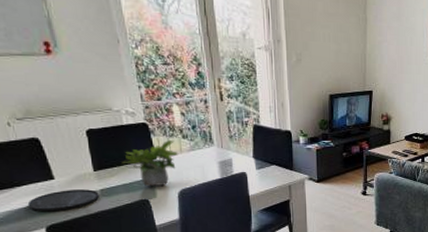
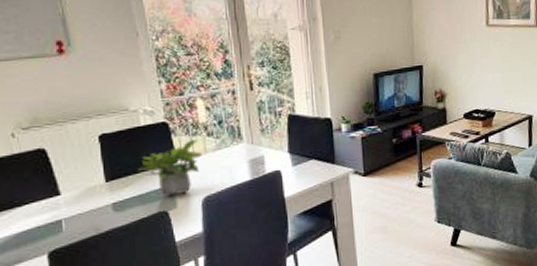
plate: present [27,189,99,212] -> none [28,204,111,235]

